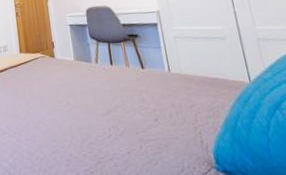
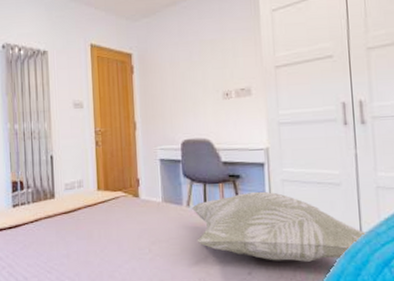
decorative pillow: none [100,47,254,108] -> present [192,191,366,262]

